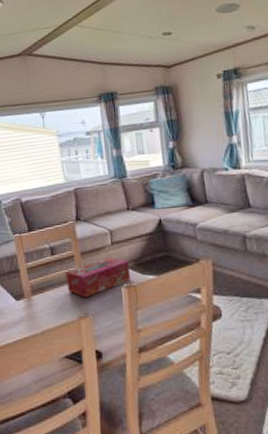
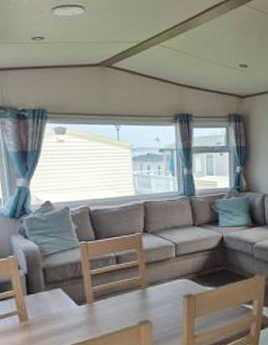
tissue box: present [66,257,130,298] -> none [129,268,190,305]

